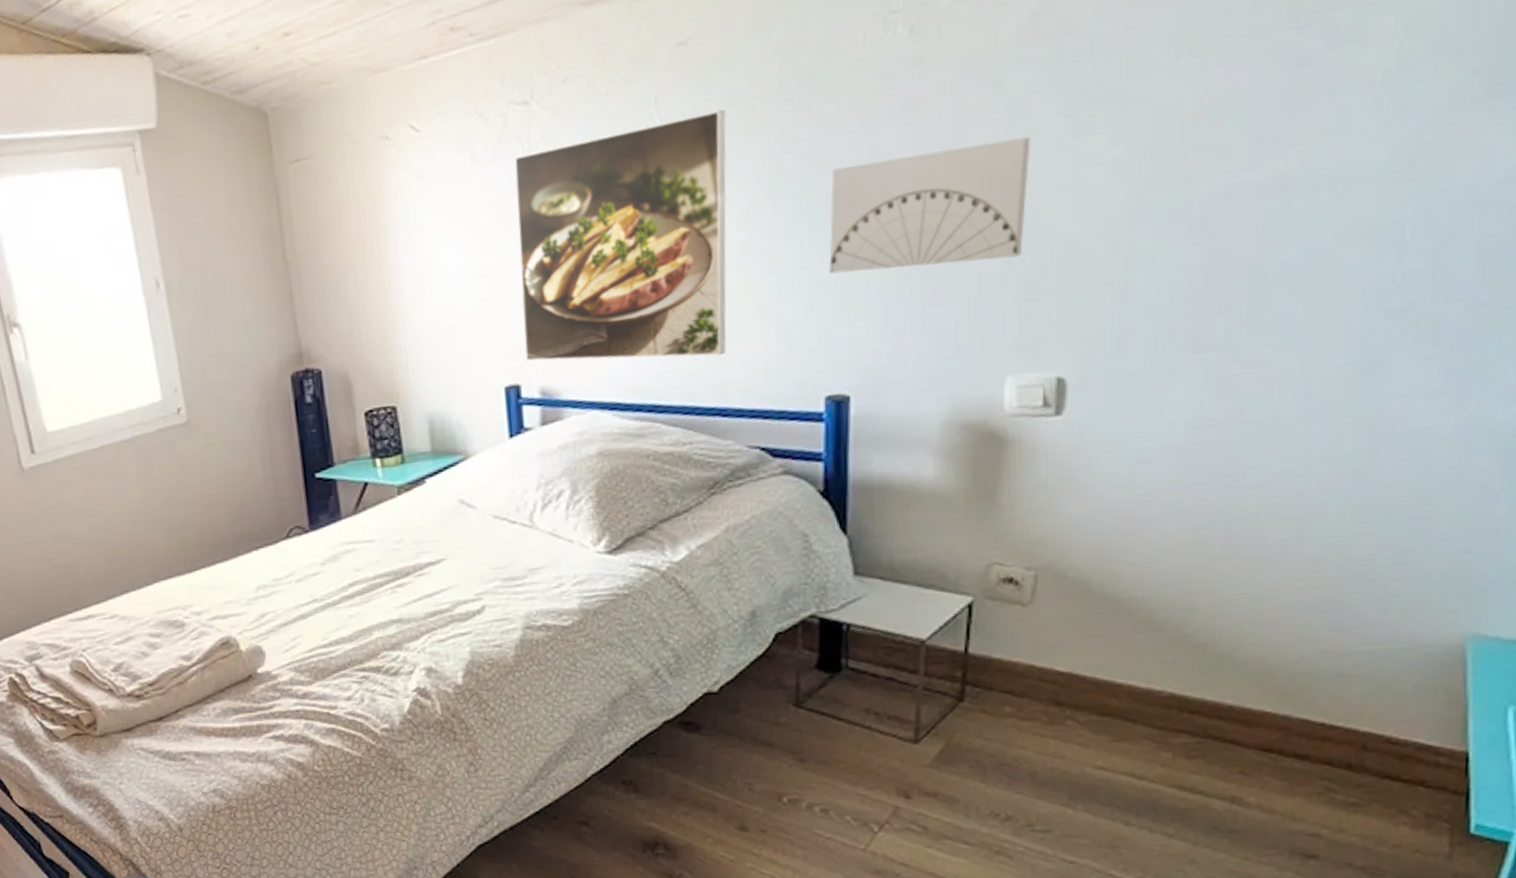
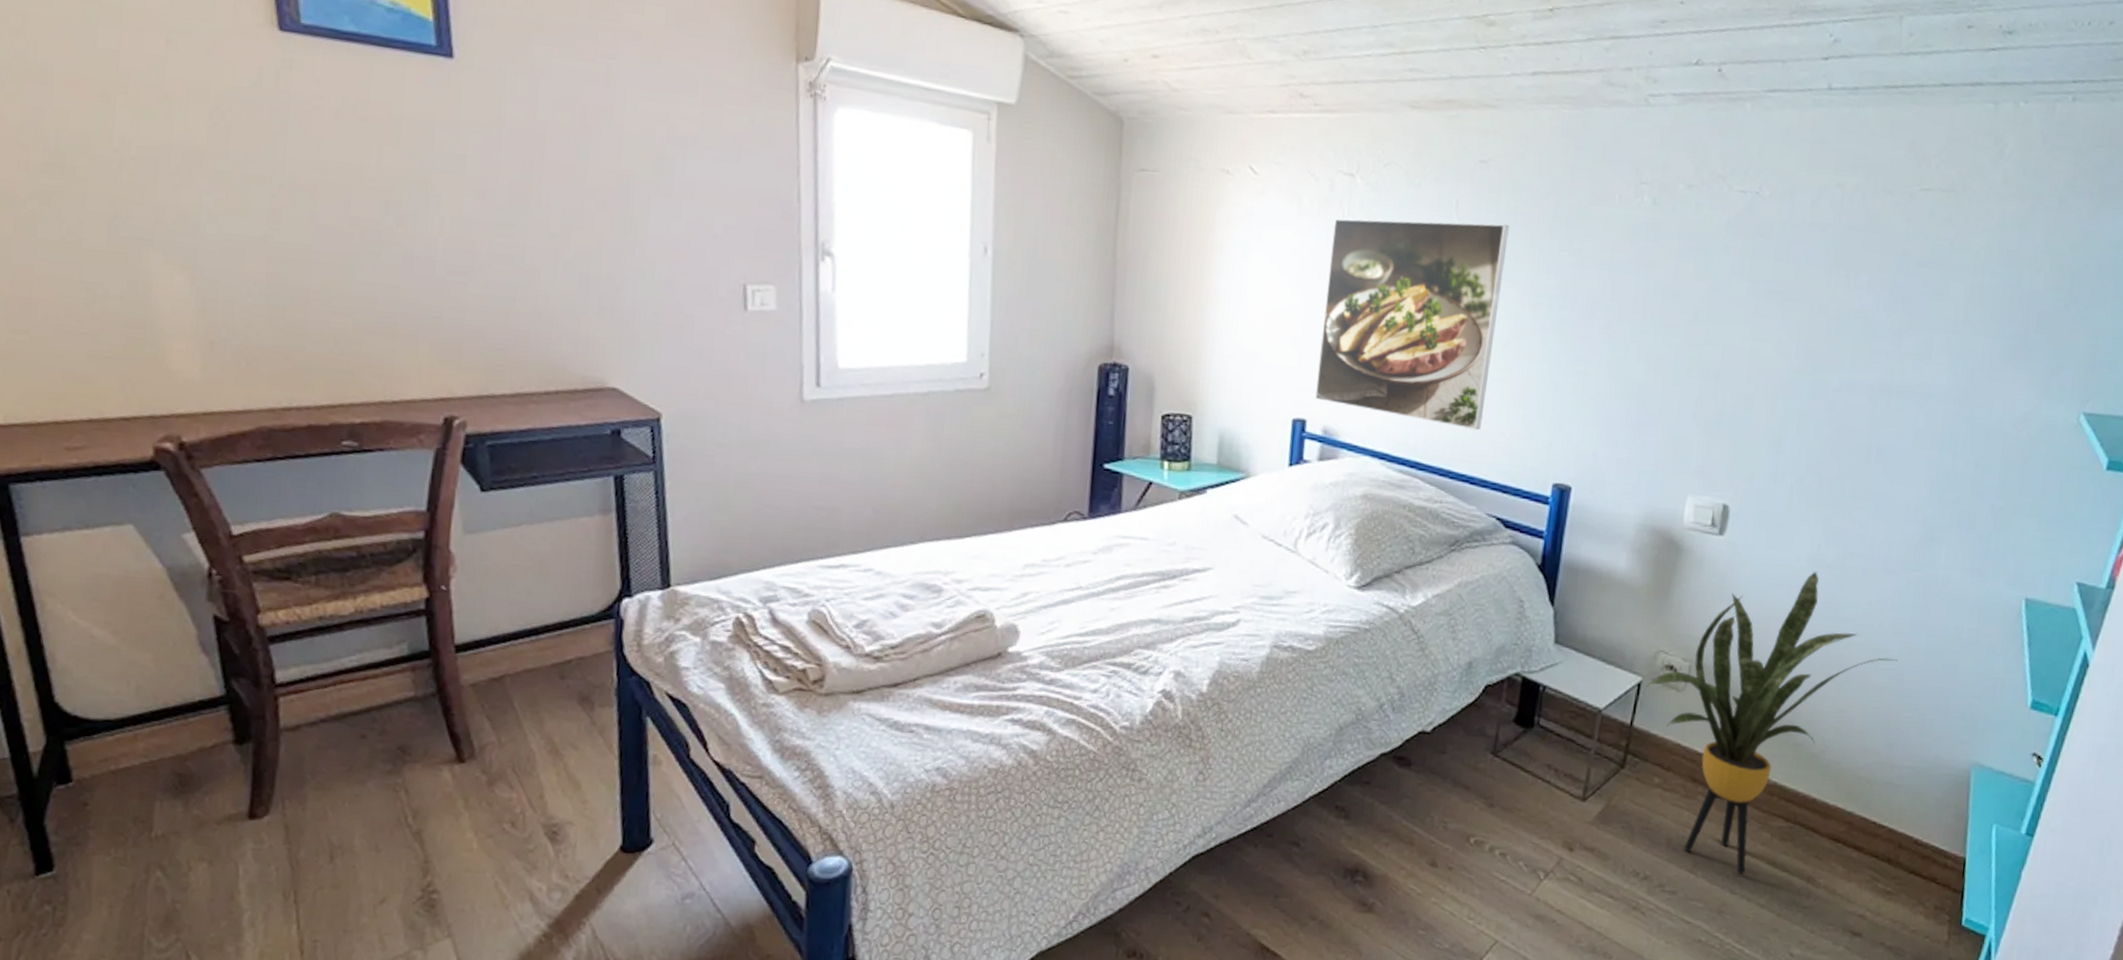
wall art: present [829,137,1031,274] -> none [1570,295,1727,401]
house plant: none [980,435,1338,803] -> present [1646,571,1899,874]

